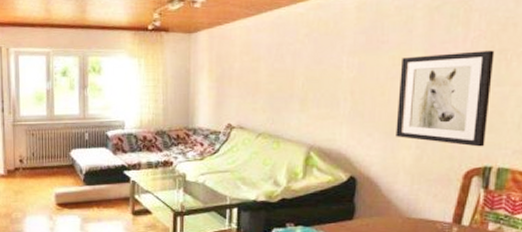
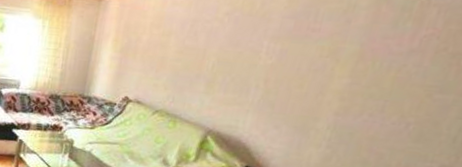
wall art: present [396,50,495,147] -> none [306,49,447,156]

